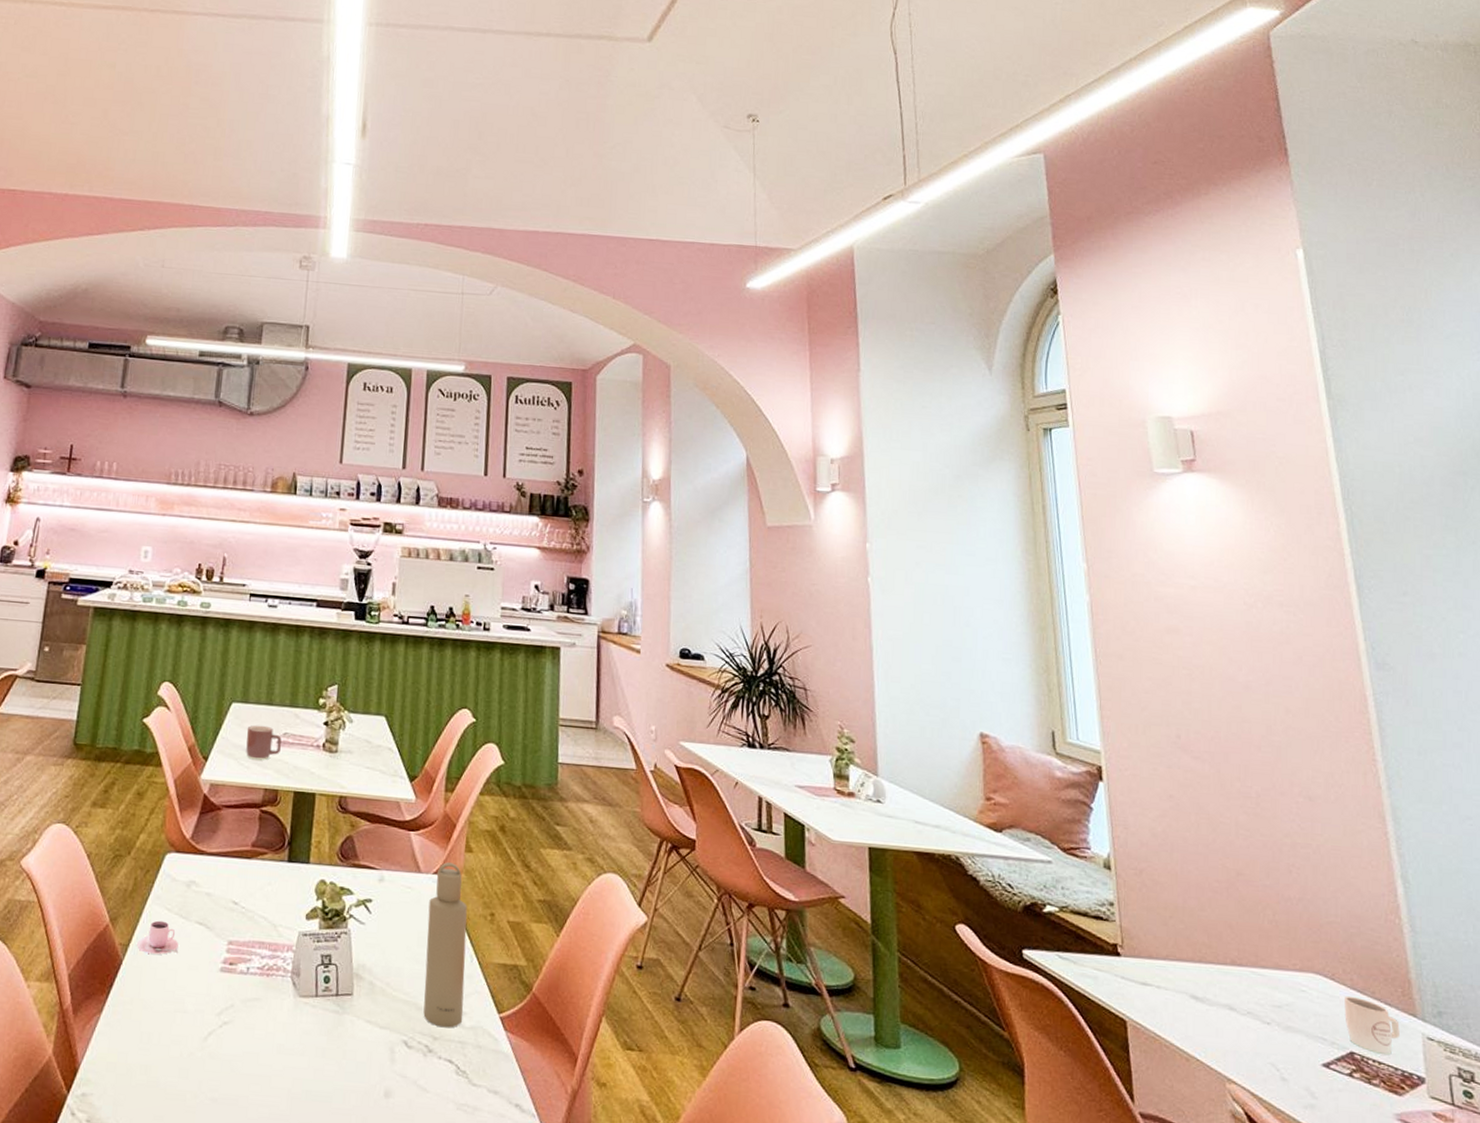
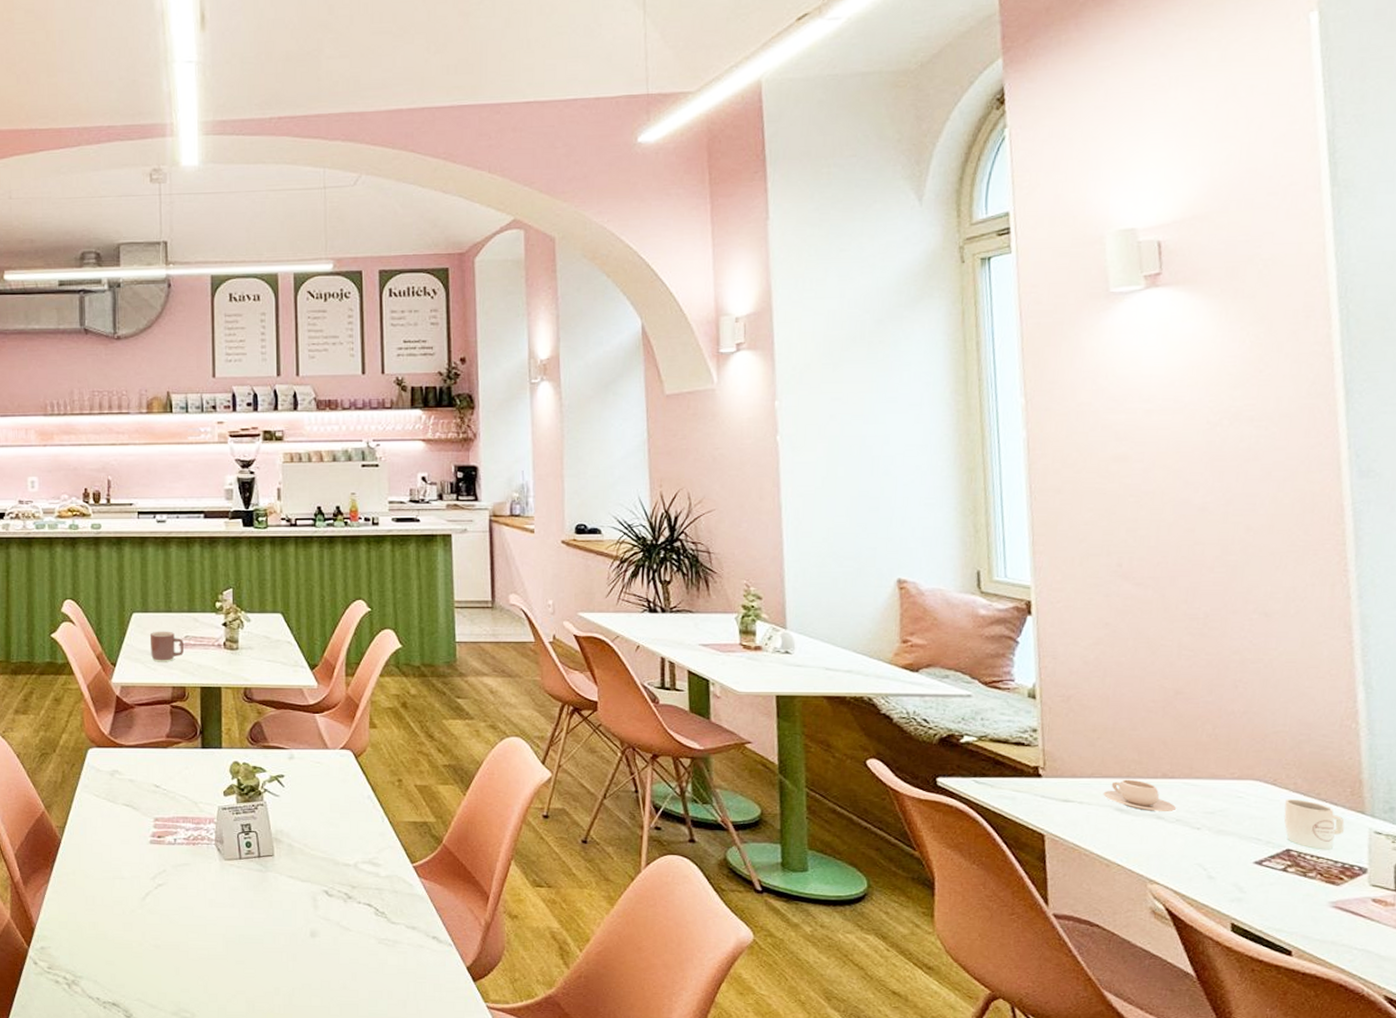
teacup: present [136,920,179,955] -> none [71,805,111,833]
bottle: present [423,862,467,1028] -> none [338,738,378,878]
teacup: none [1178,964,1247,1003] -> present [1103,779,1177,811]

